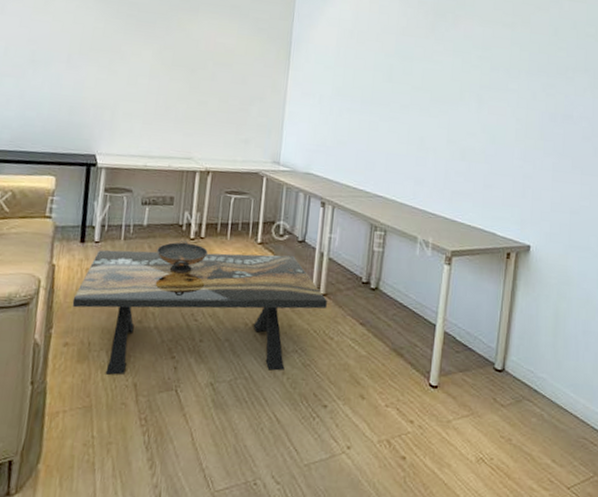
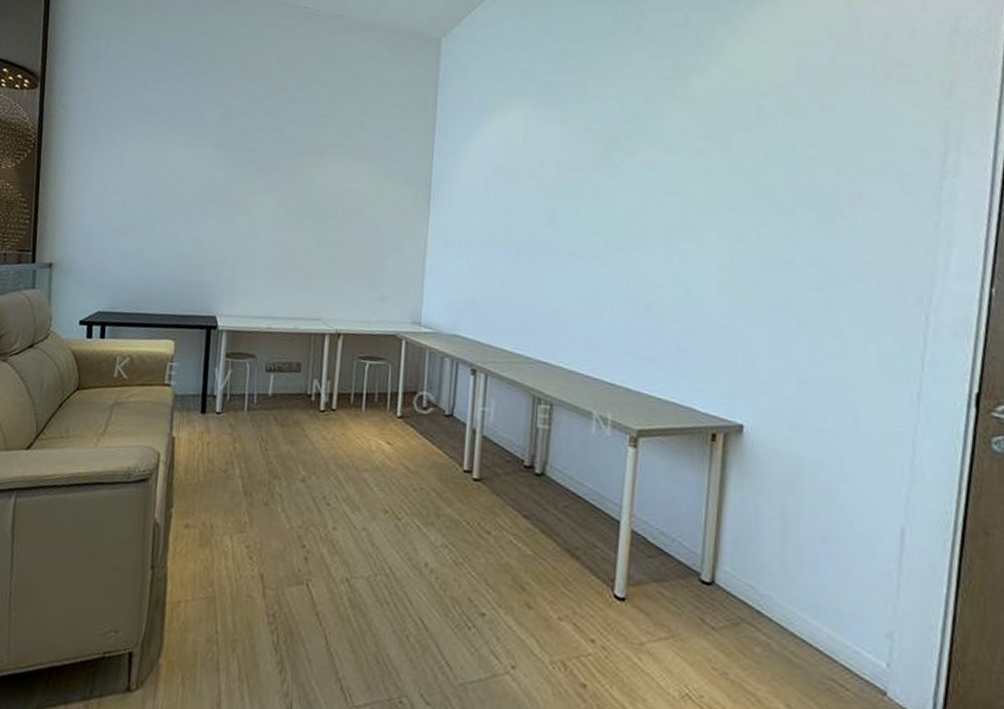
coffee table: present [72,250,327,375] -> none [193,421,482,568]
decorative bowl: present [156,241,208,274] -> none [283,412,340,451]

